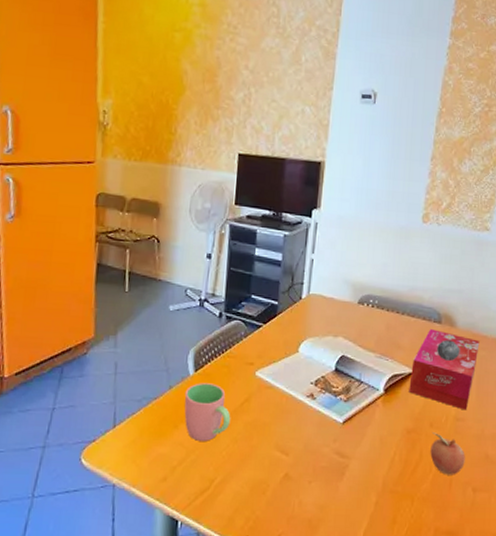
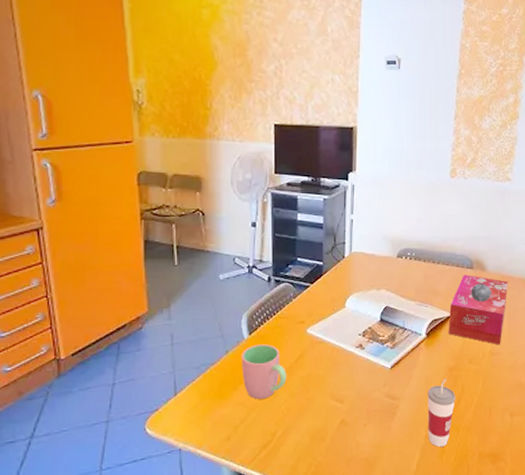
cup: none [378,441,413,517] -> present [427,378,456,448]
fruit: present [430,432,465,475] -> none [471,368,502,404]

